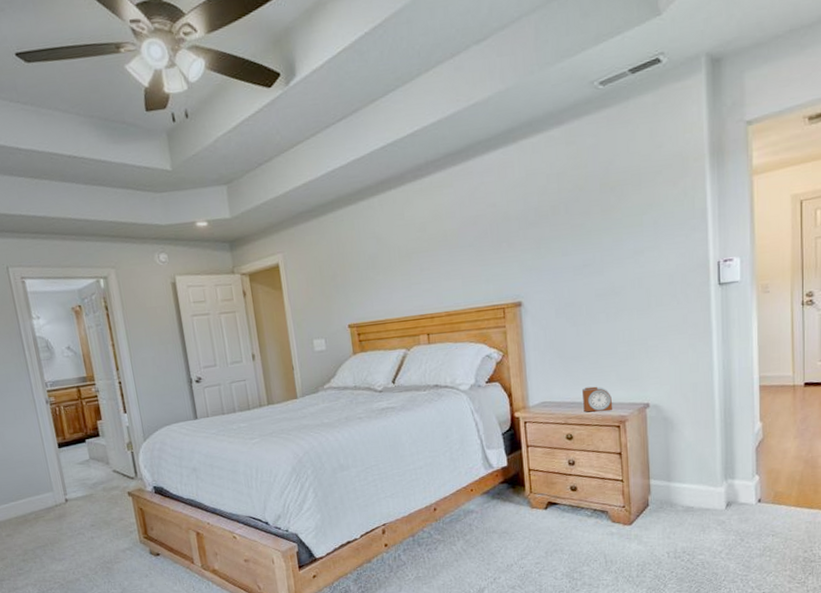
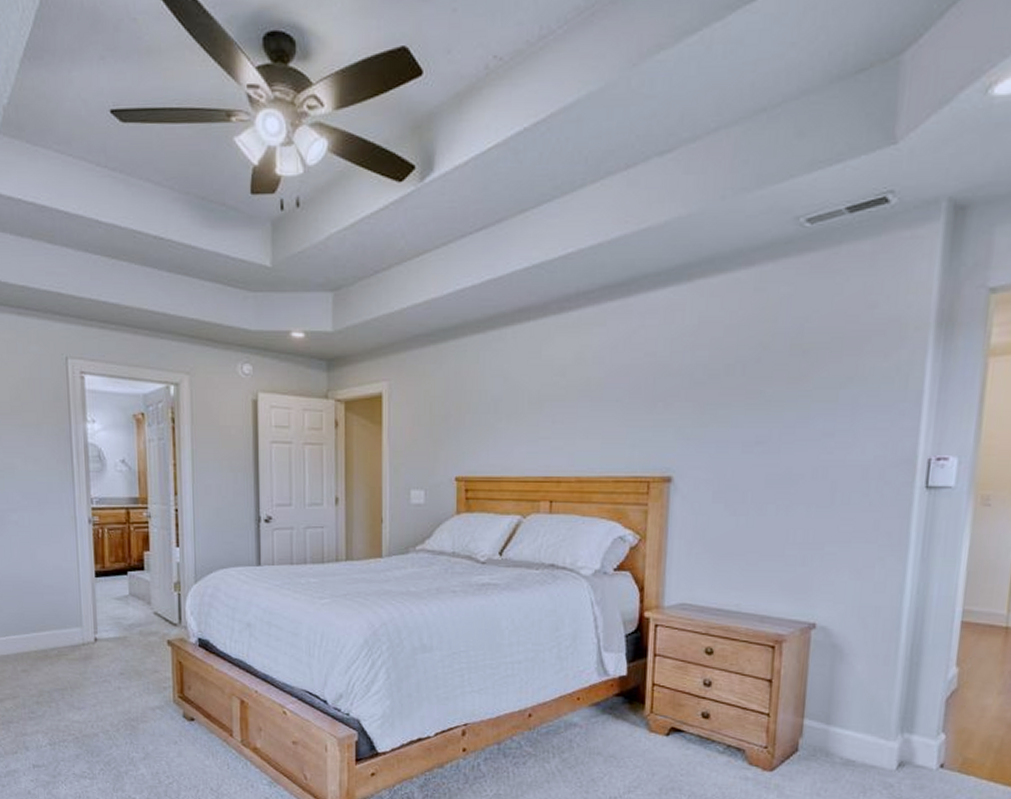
alarm clock: present [582,386,612,413] -> none [731,593,769,627]

